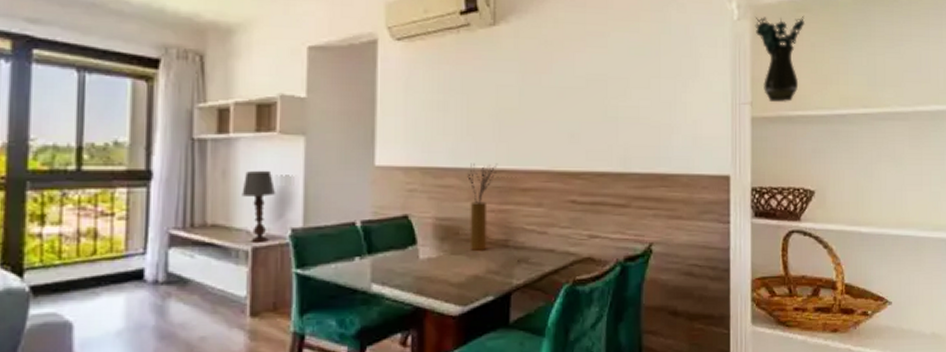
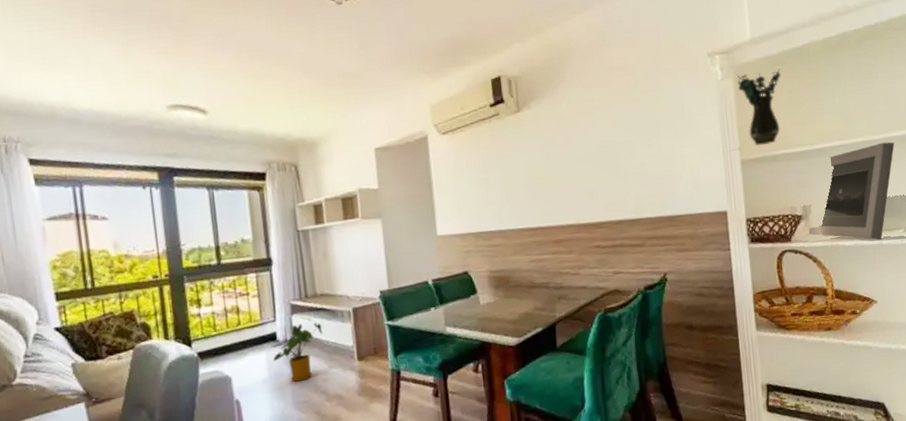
house plant: none [134,260,208,337] -> present [271,322,323,382]
table lamp: present [242,170,276,244] -> none [339,248,365,305]
vase: present [467,163,498,252] -> none [510,223,534,294]
picture frame: none [821,116,924,230] -> present [808,142,895,240]

